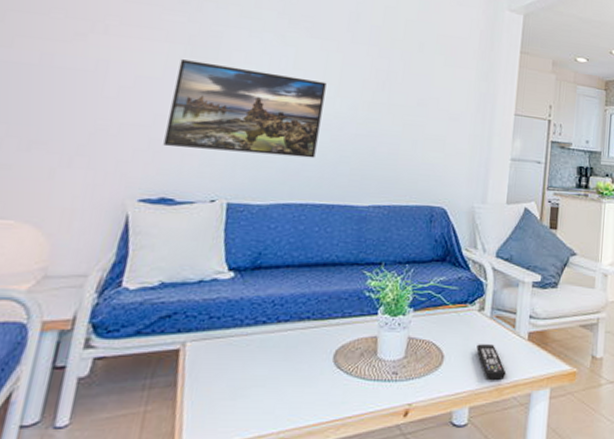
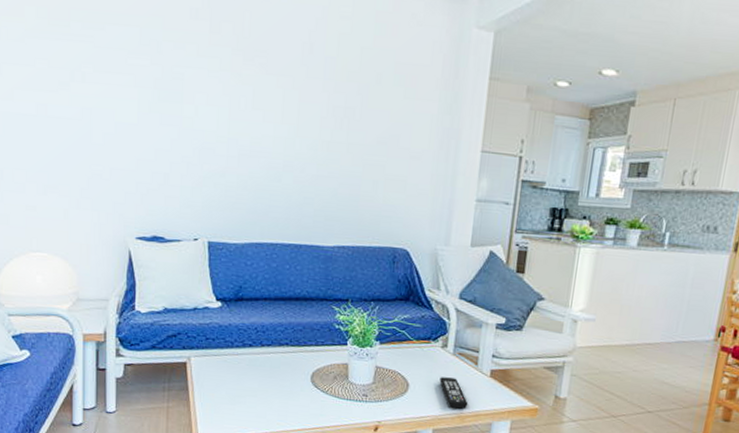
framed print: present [163,59,327,158] -> none [148,104,285,200]

